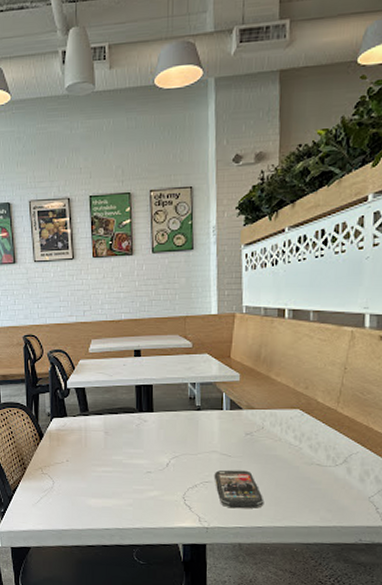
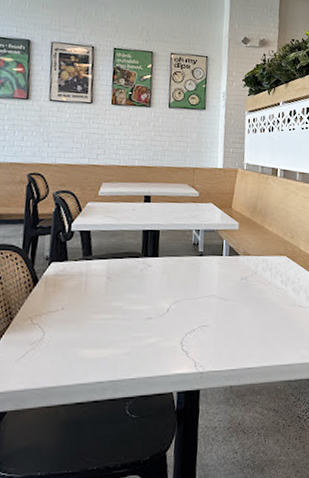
smartphone: present [214,469,264,509] -> none [211,313,255,351]

